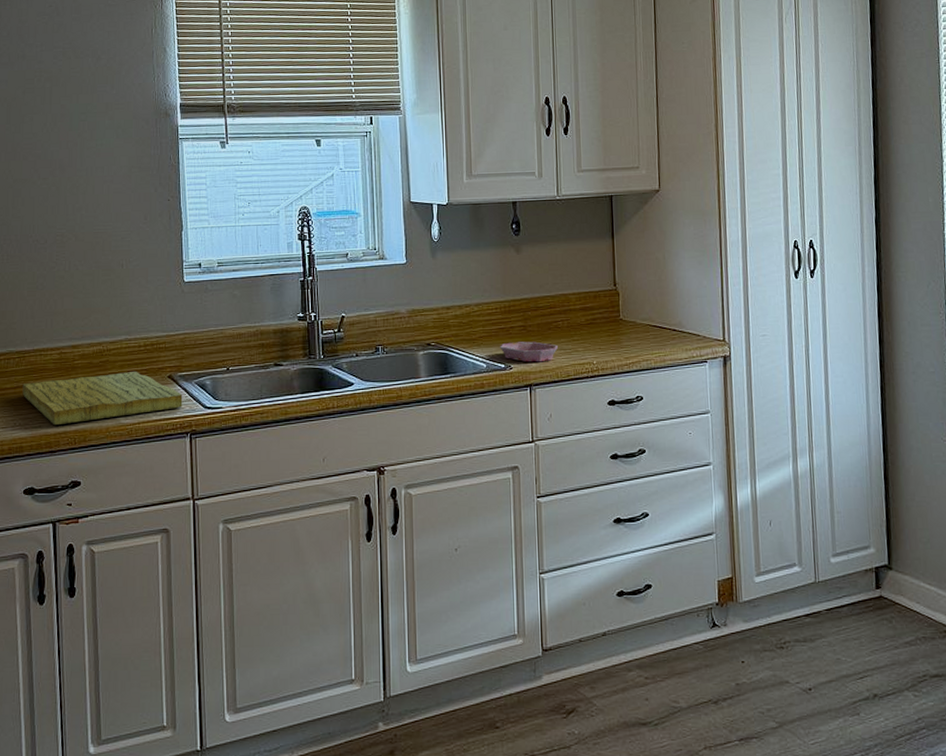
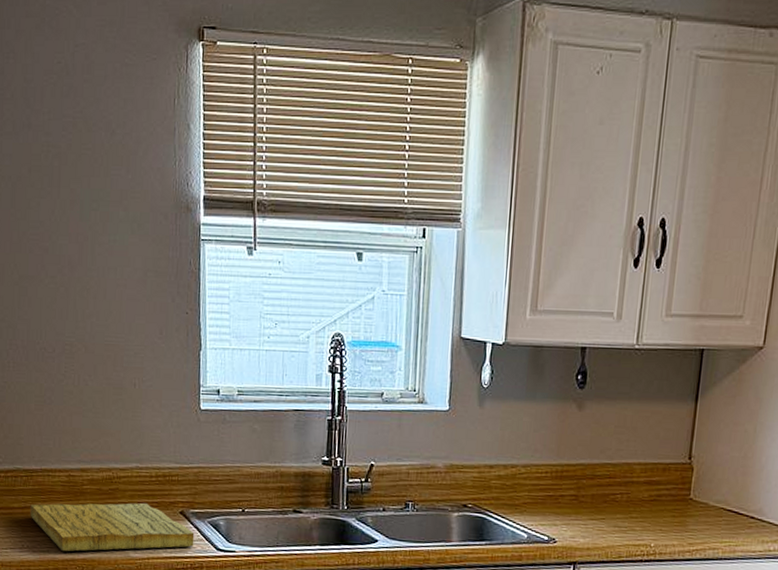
bowl: present [500,341,558,362] -> none [545,512,612,539]

